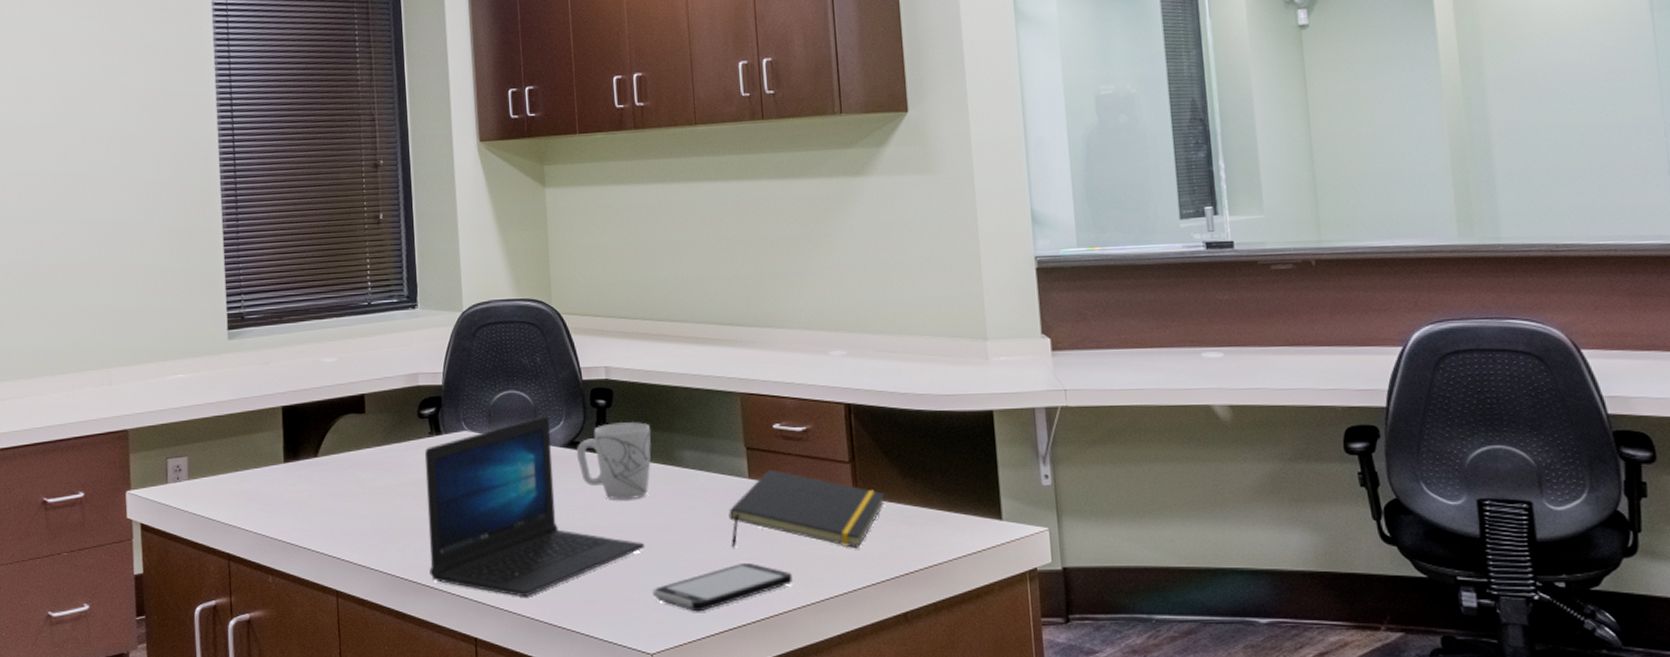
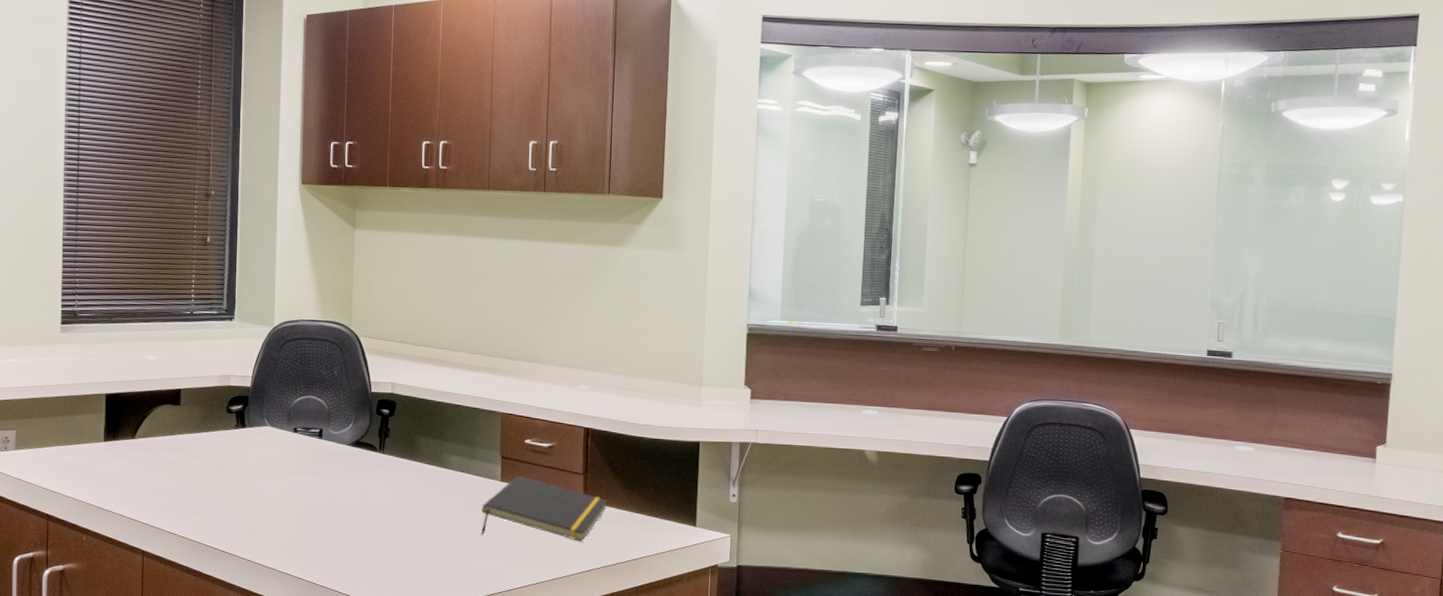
laptop: present [424,416,645,597] -> none [226,419,411,565]
mug: present [576,422,651,500] -> none [360,429,424,492]
smartphone: present [652,562,793,612] -> none [413,547,527,584]

